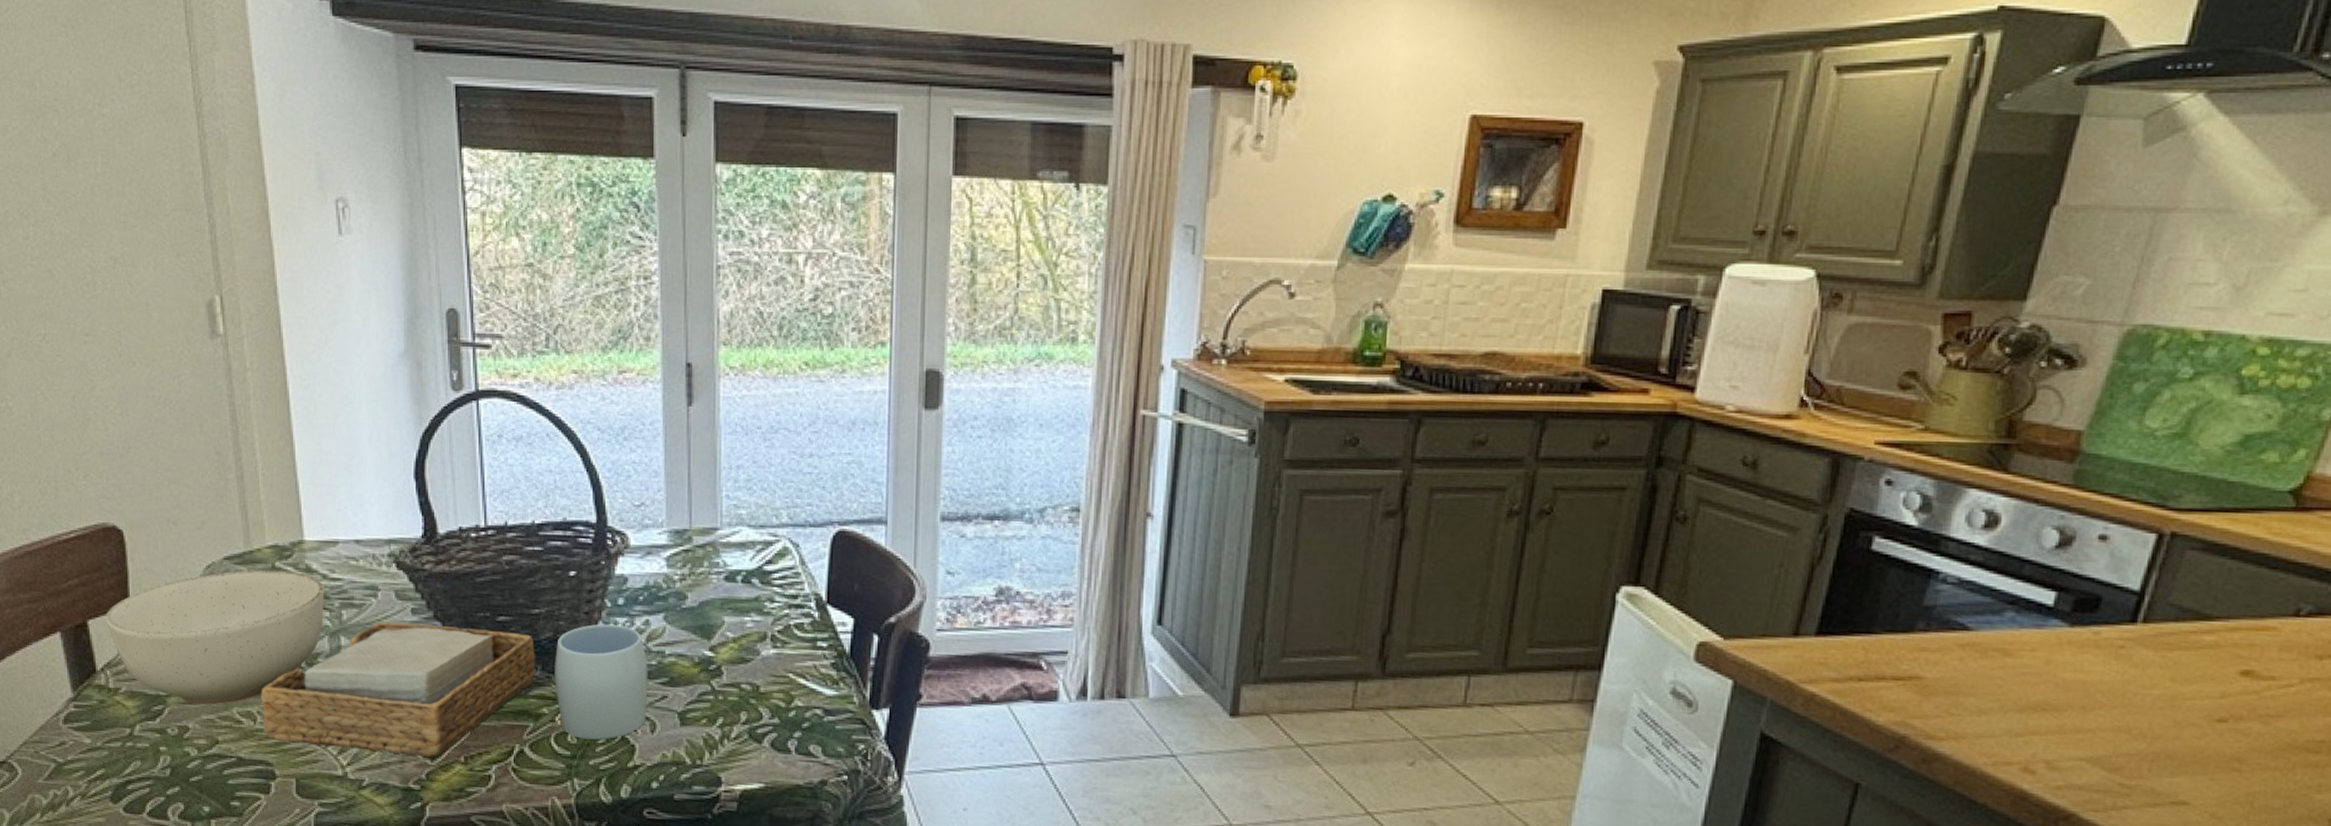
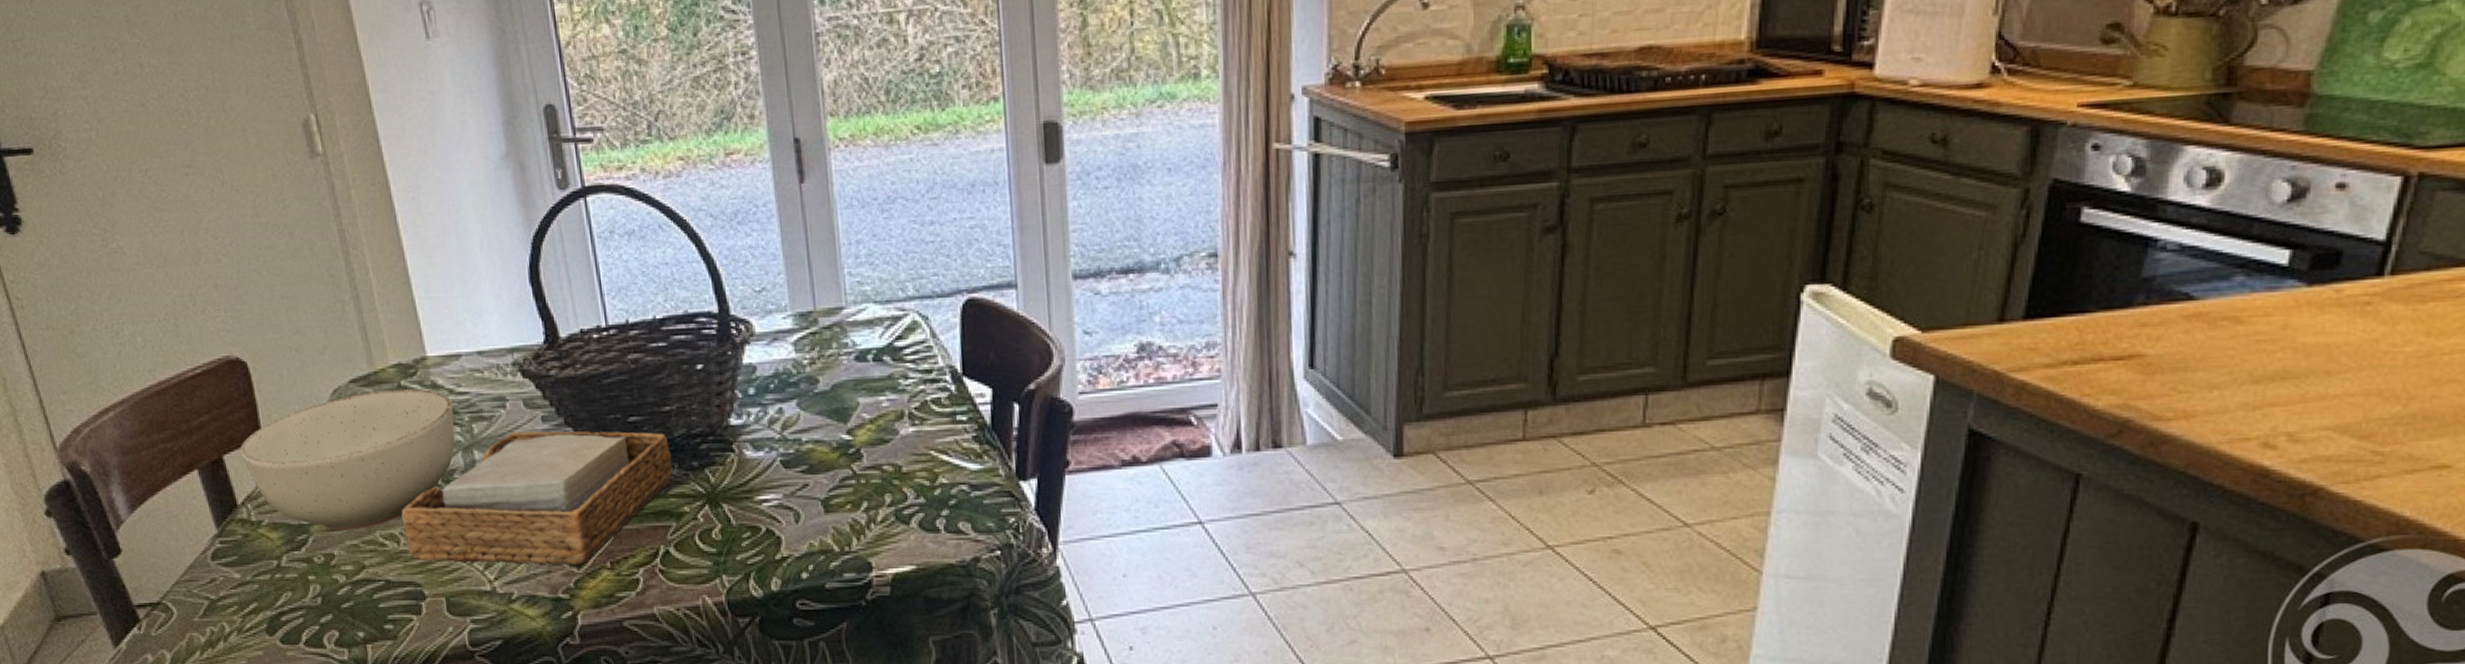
mug: present [555,624,648,740] -> none [690,415,789,535]

